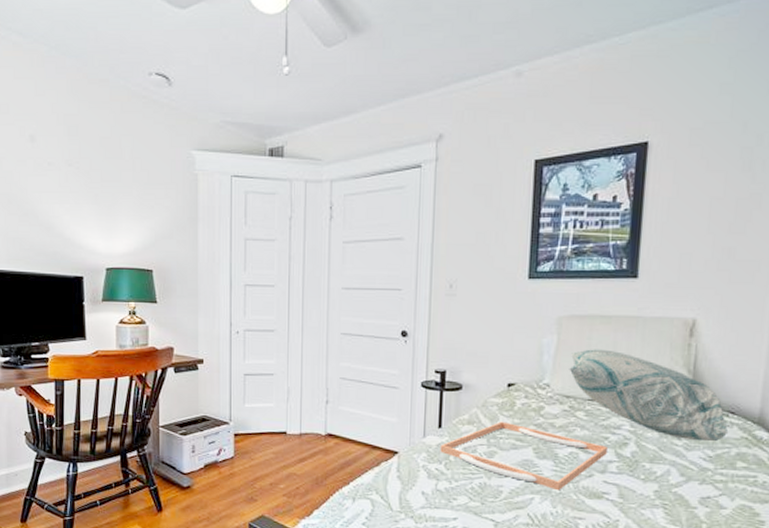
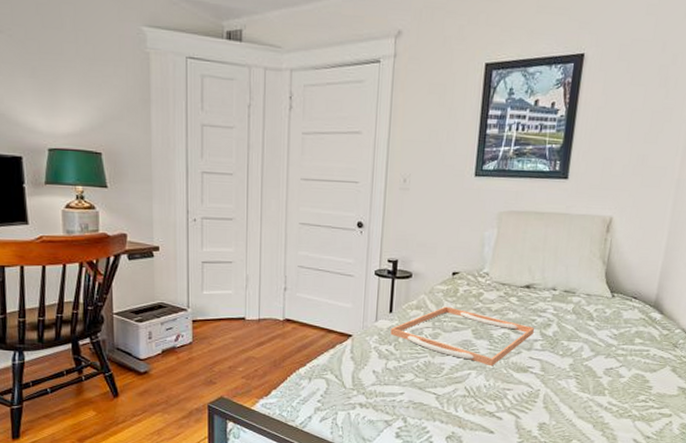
decorative pillow: present [569,349,729,442] -> none [506,242,631,323]

